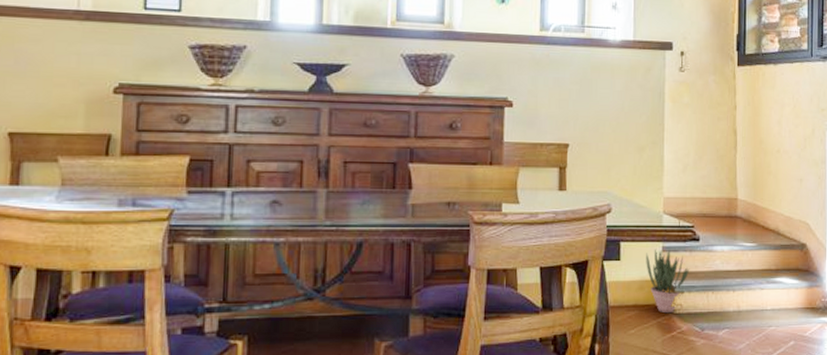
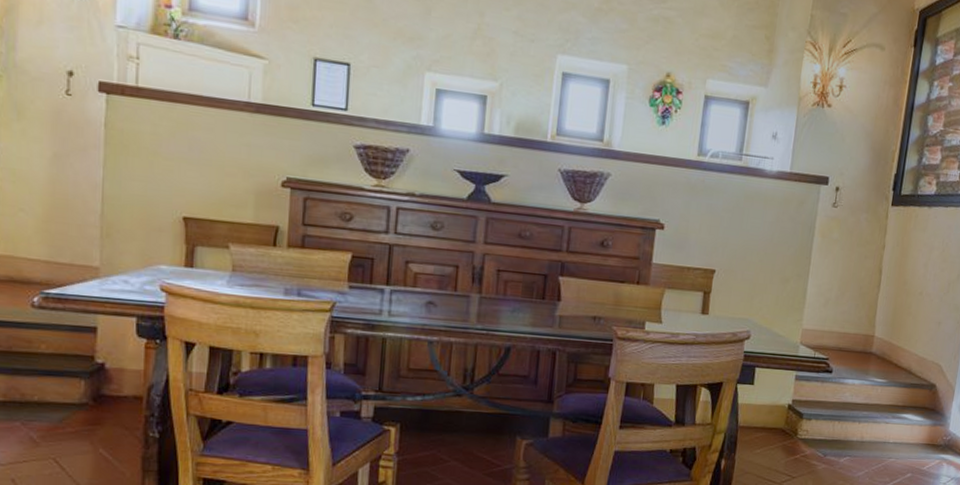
potted plant: present [646,249,690,314] -> none [778,377,820,438]

